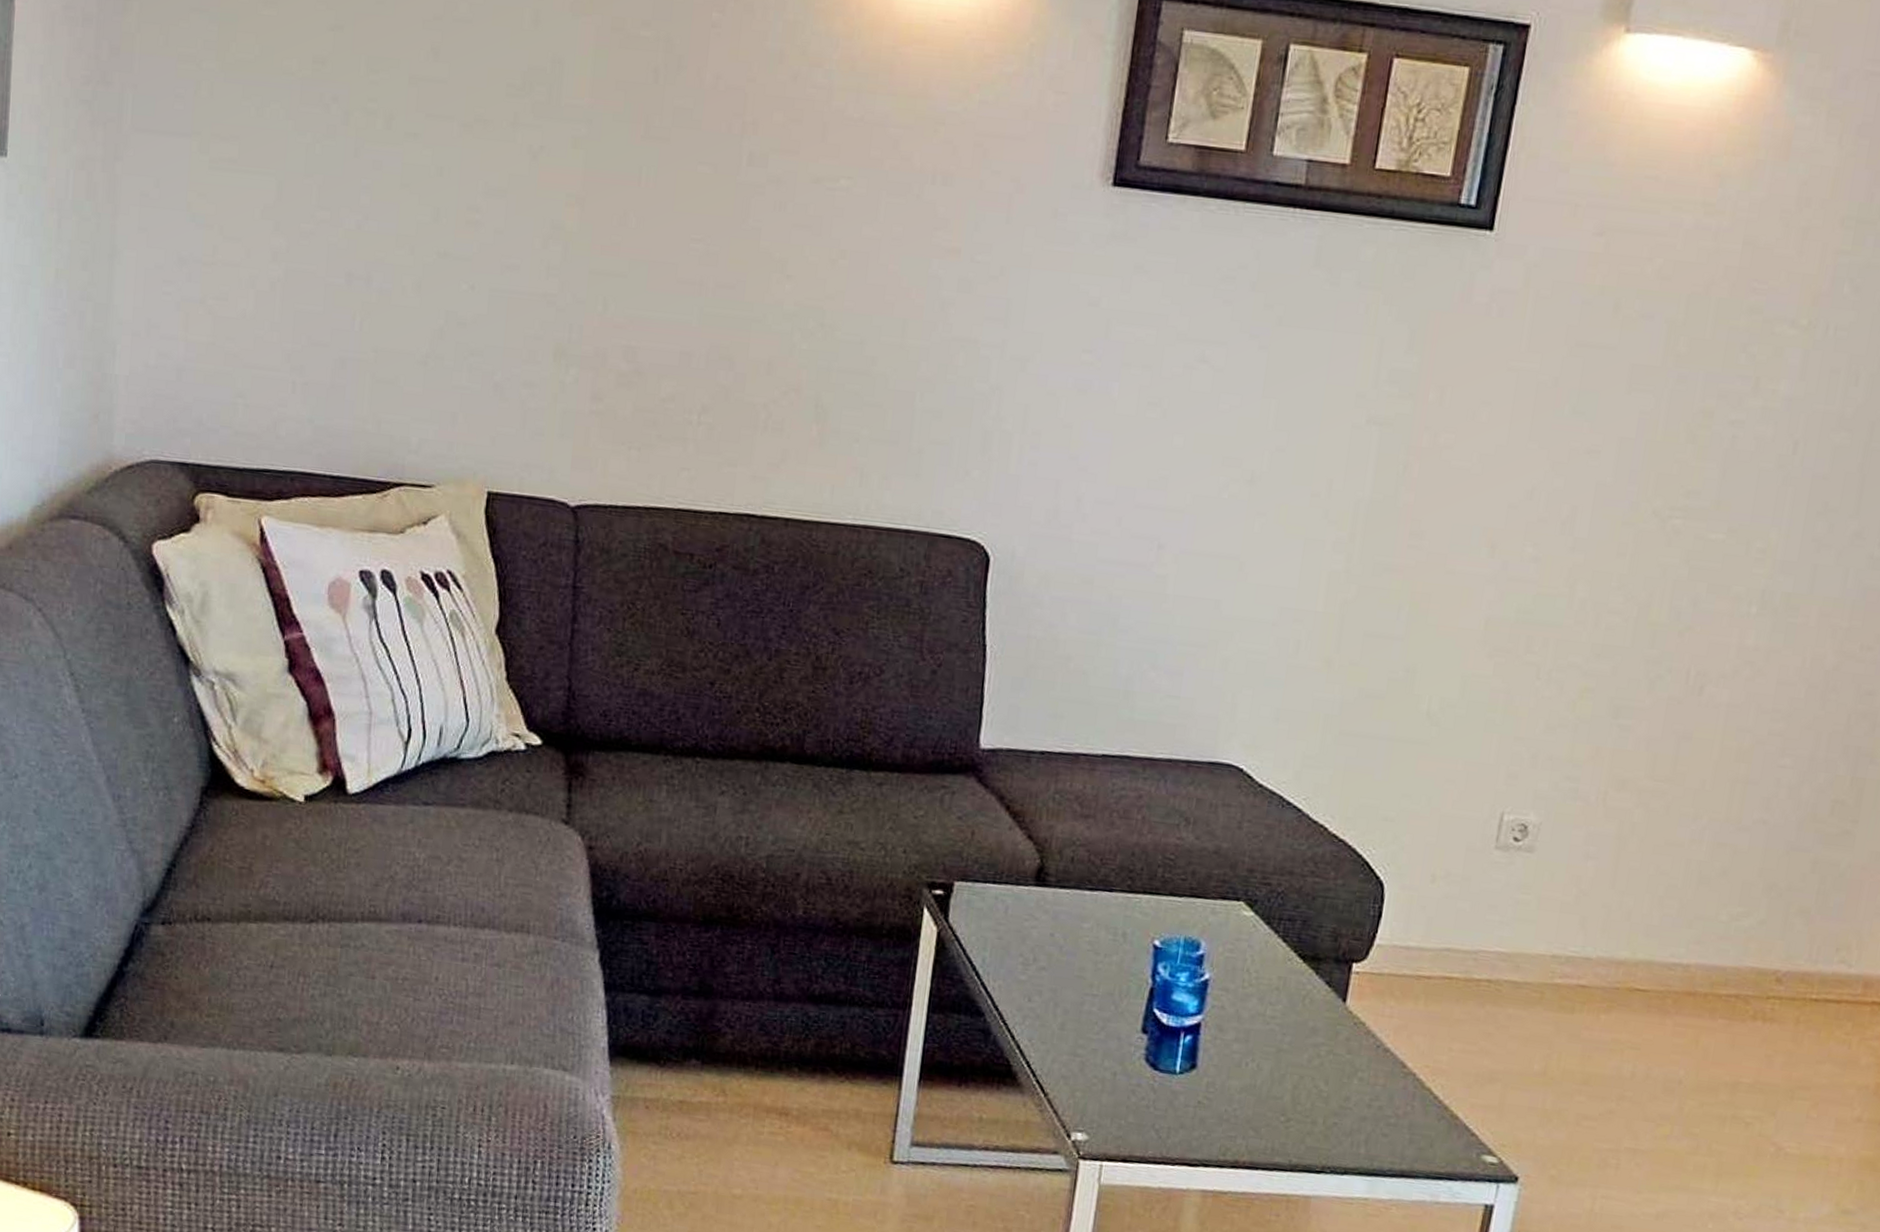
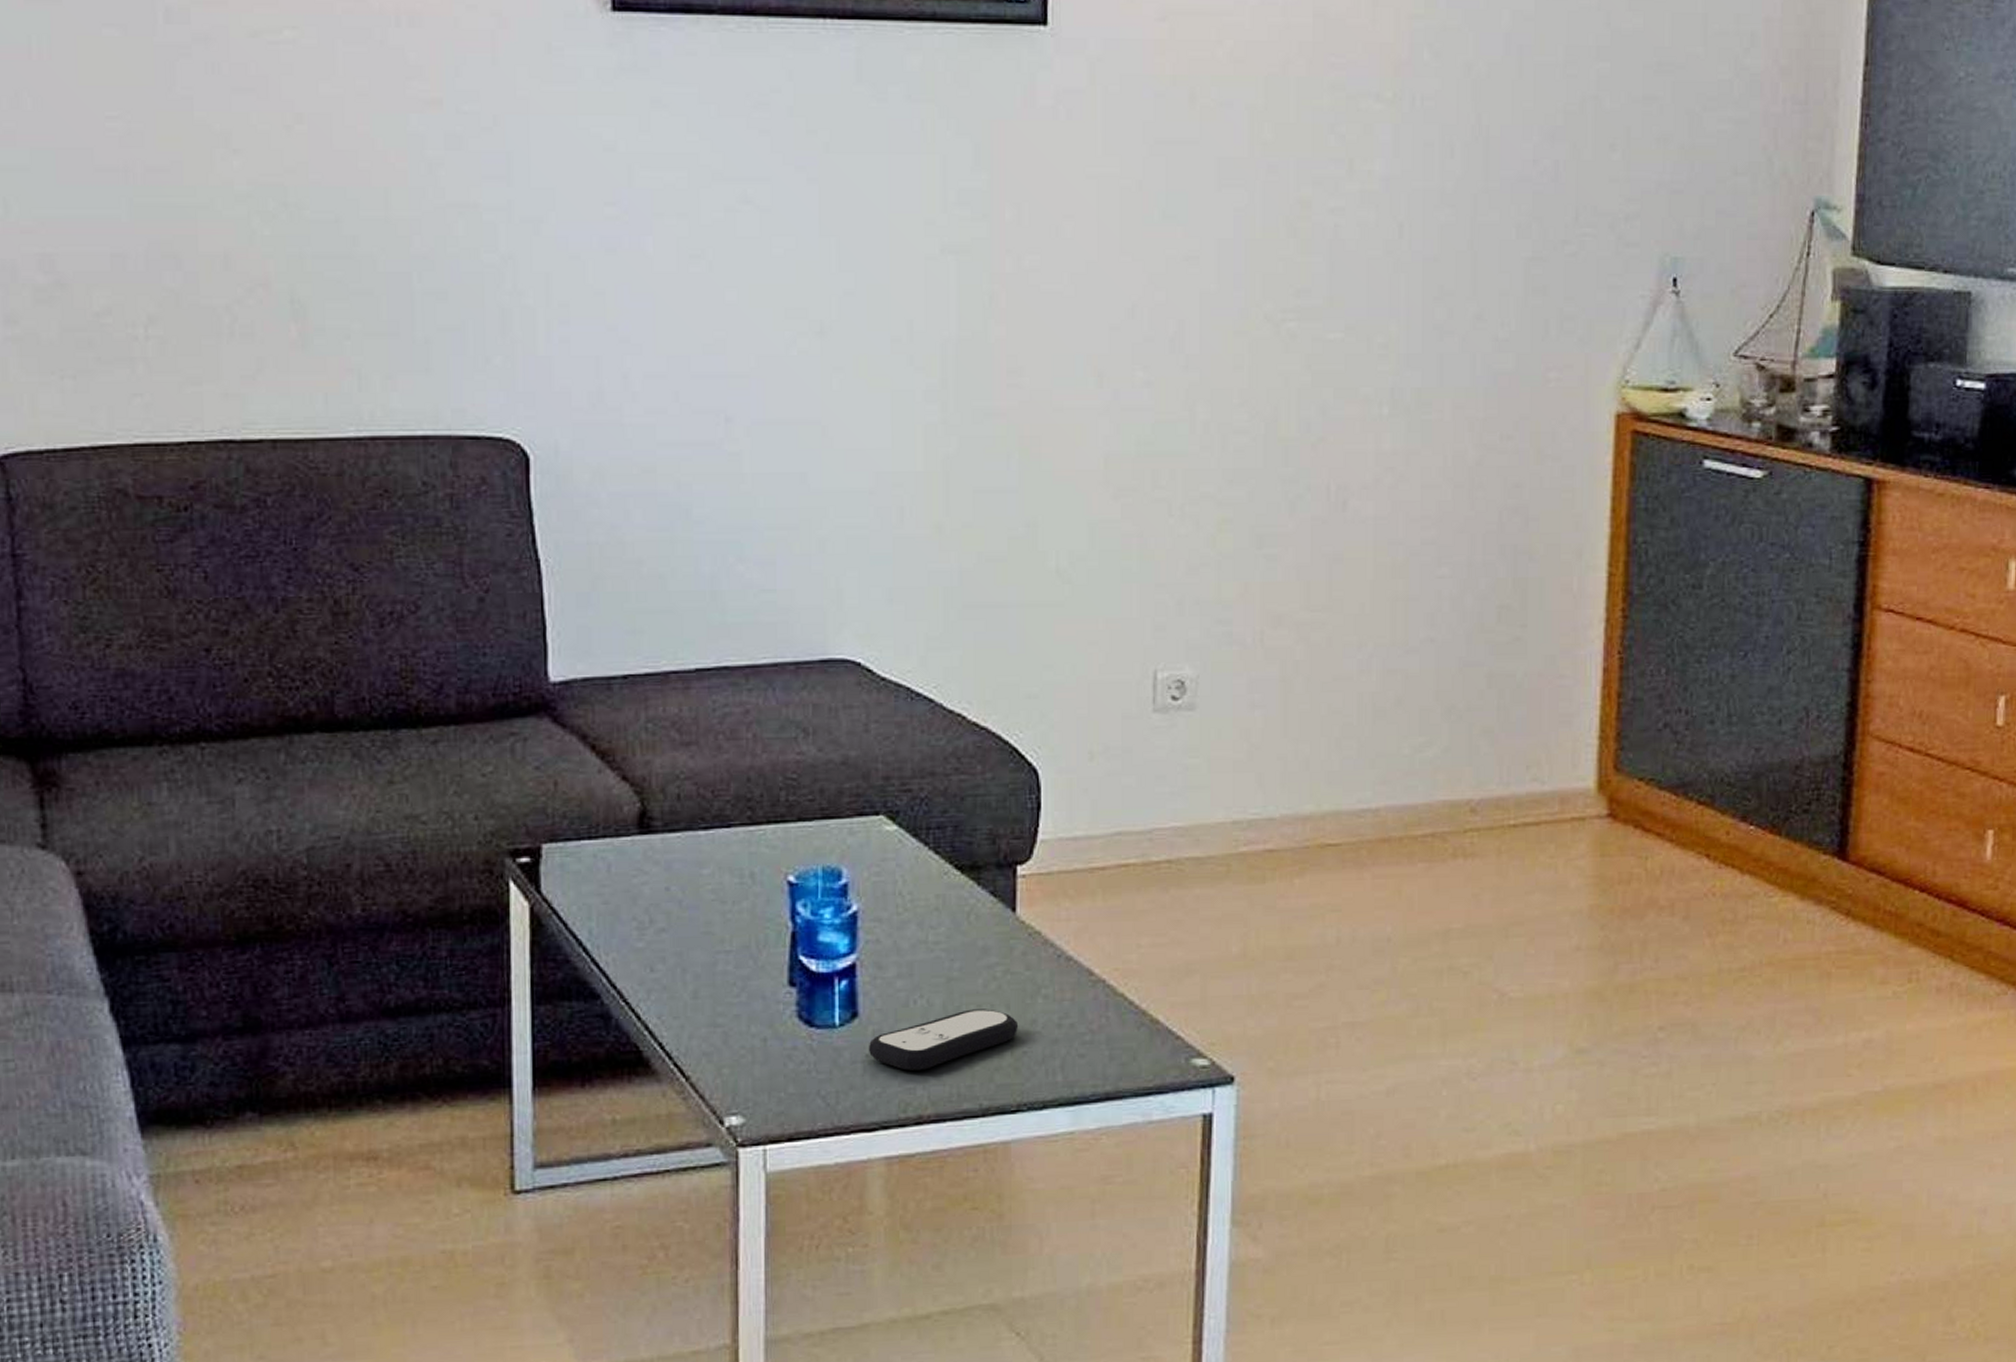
remote control: none [1200,1078,1334,1123] -> present [868,1009,1019,1071]

